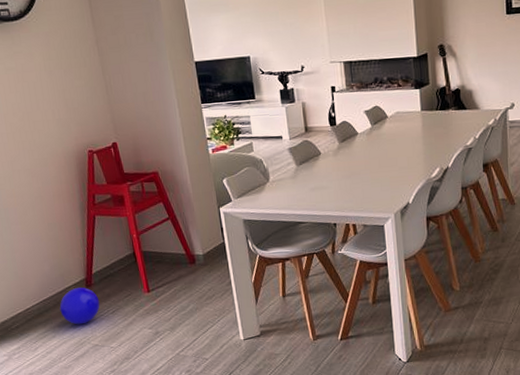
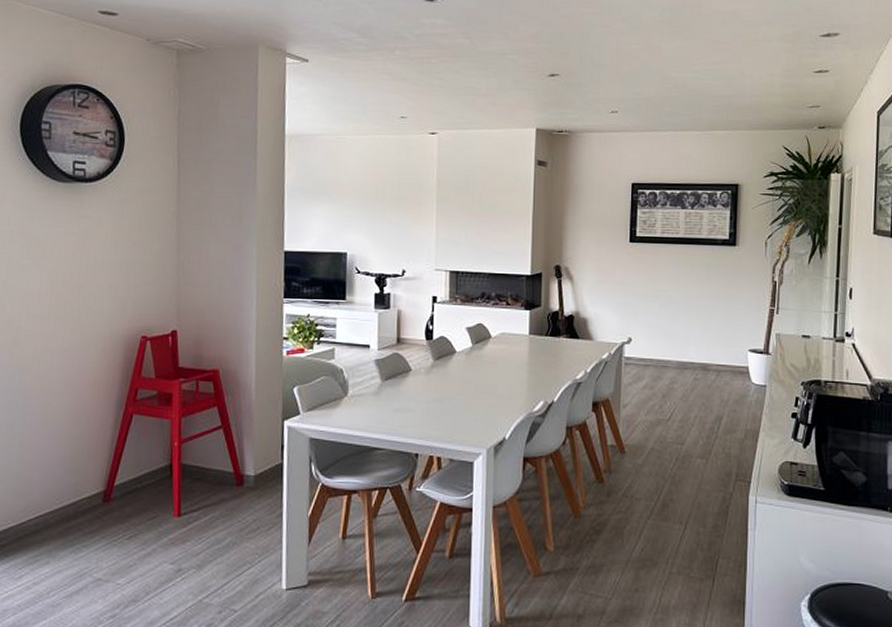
ball: present [59,286,100,325] -> none [63,501,116,550]

